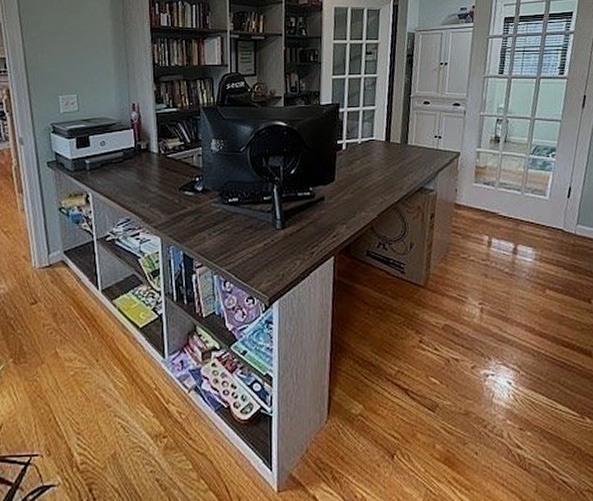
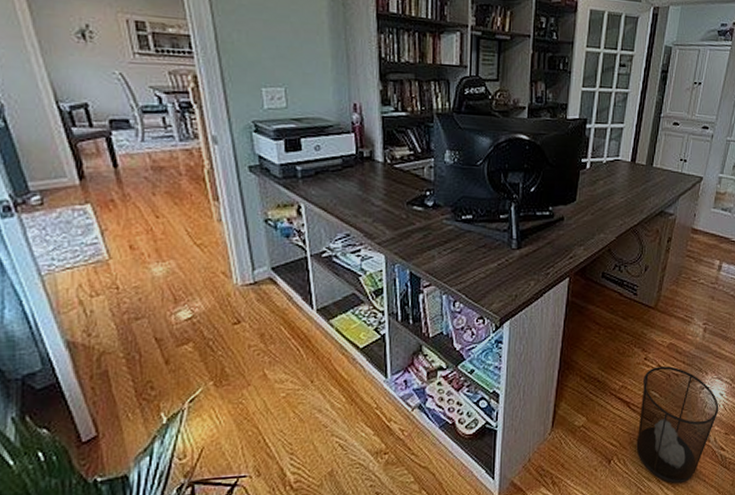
waste bin: none [420,350,509,487] -> present [636,366,719,484]

